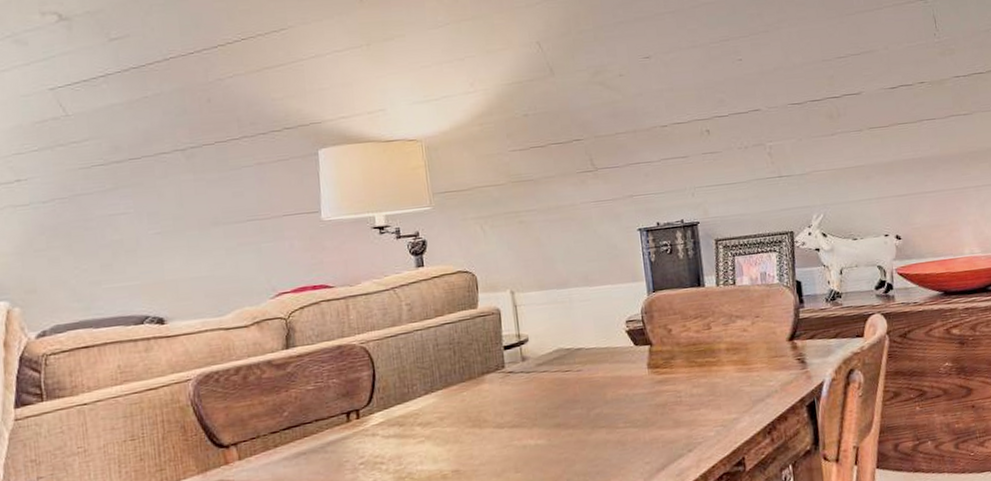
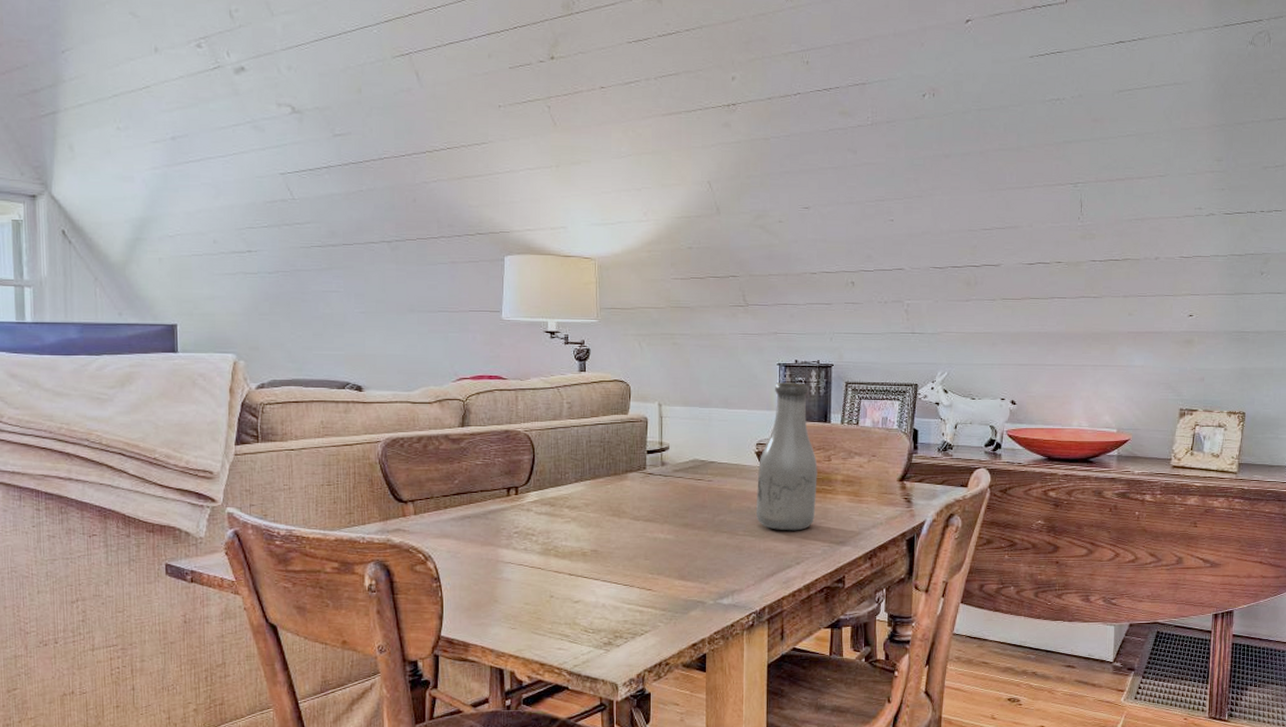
bottle: none [631,246,702,416] -> present [756,382,818,531]

